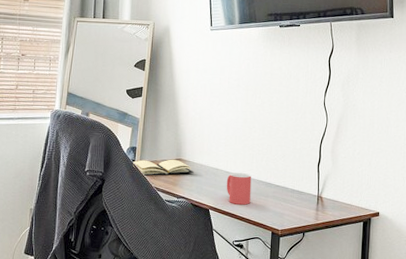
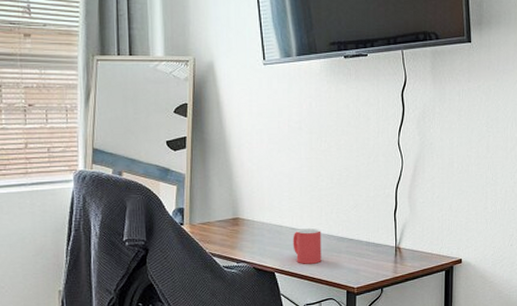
book: present [132,159,194,177] -> none [180,219,255,242]

